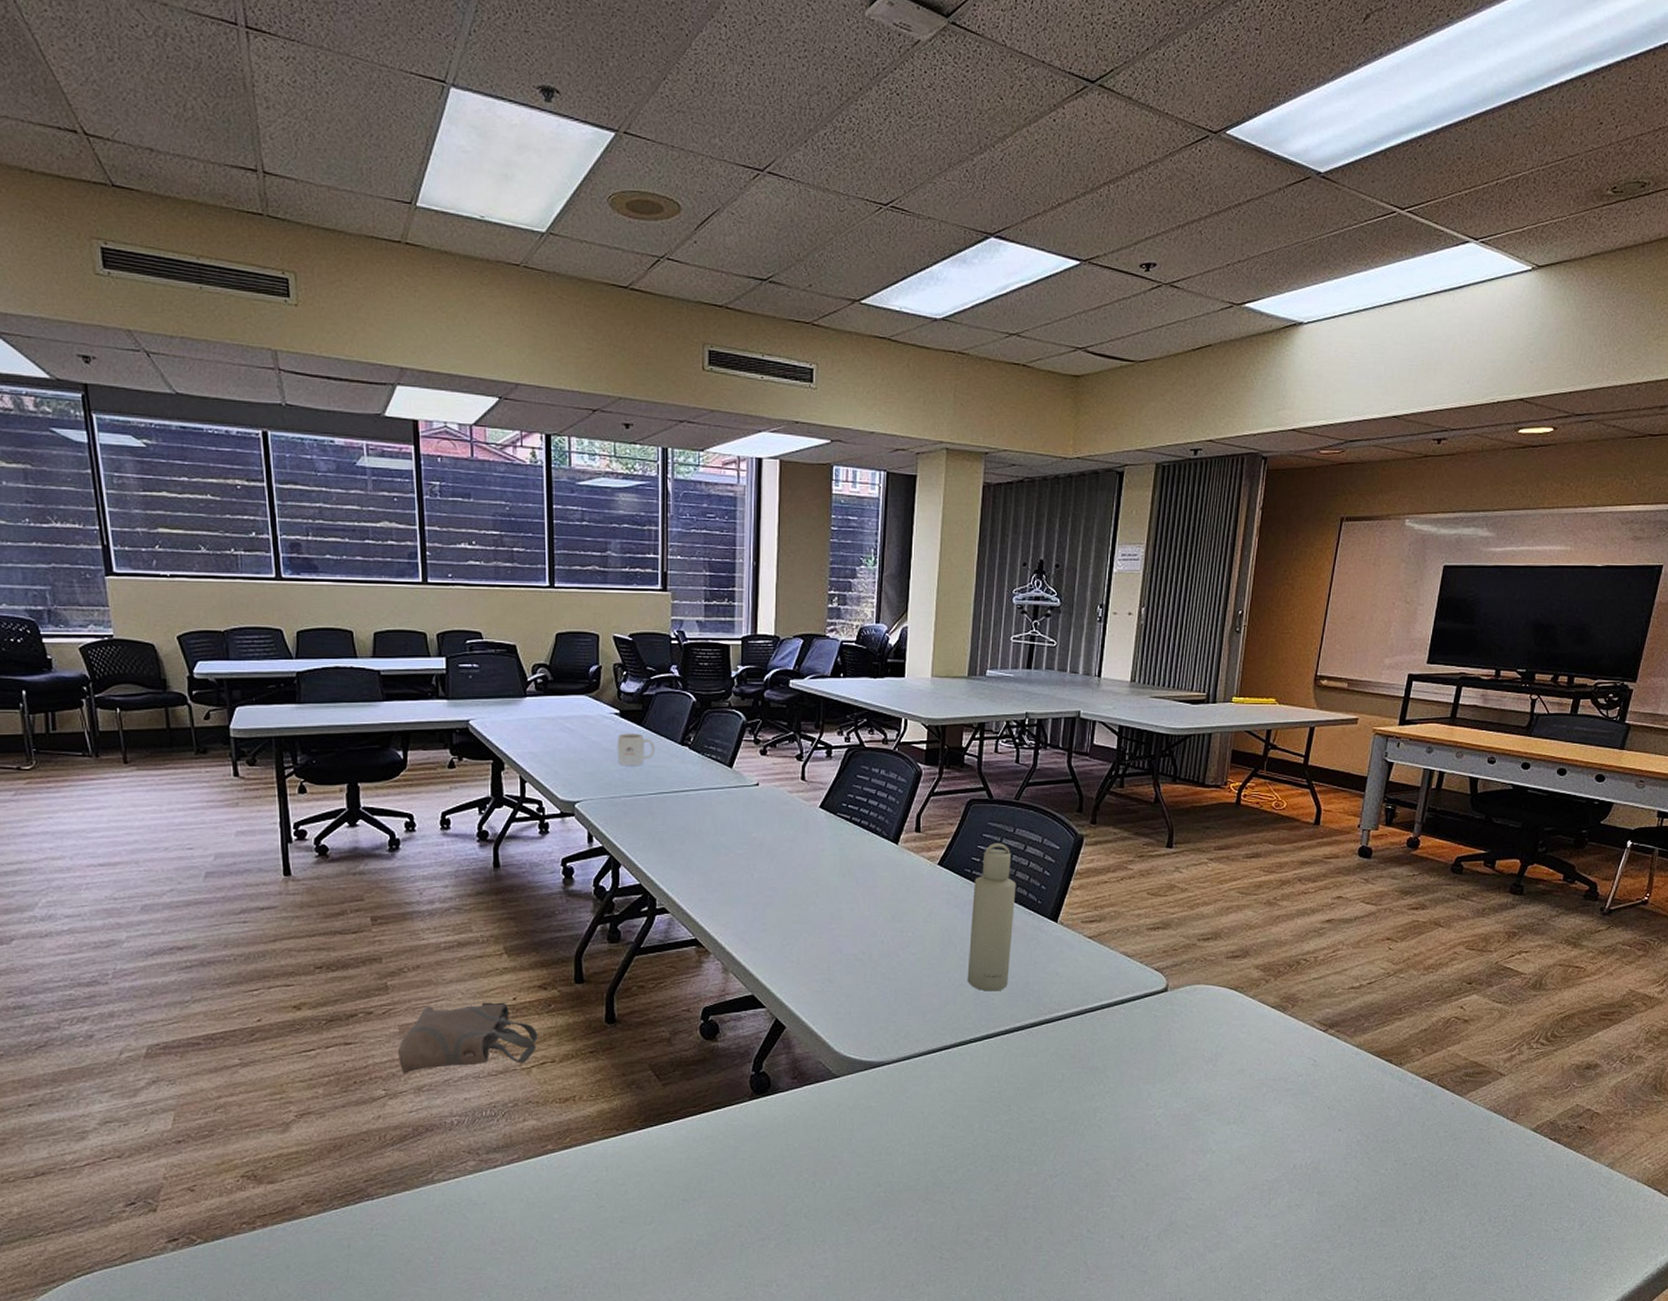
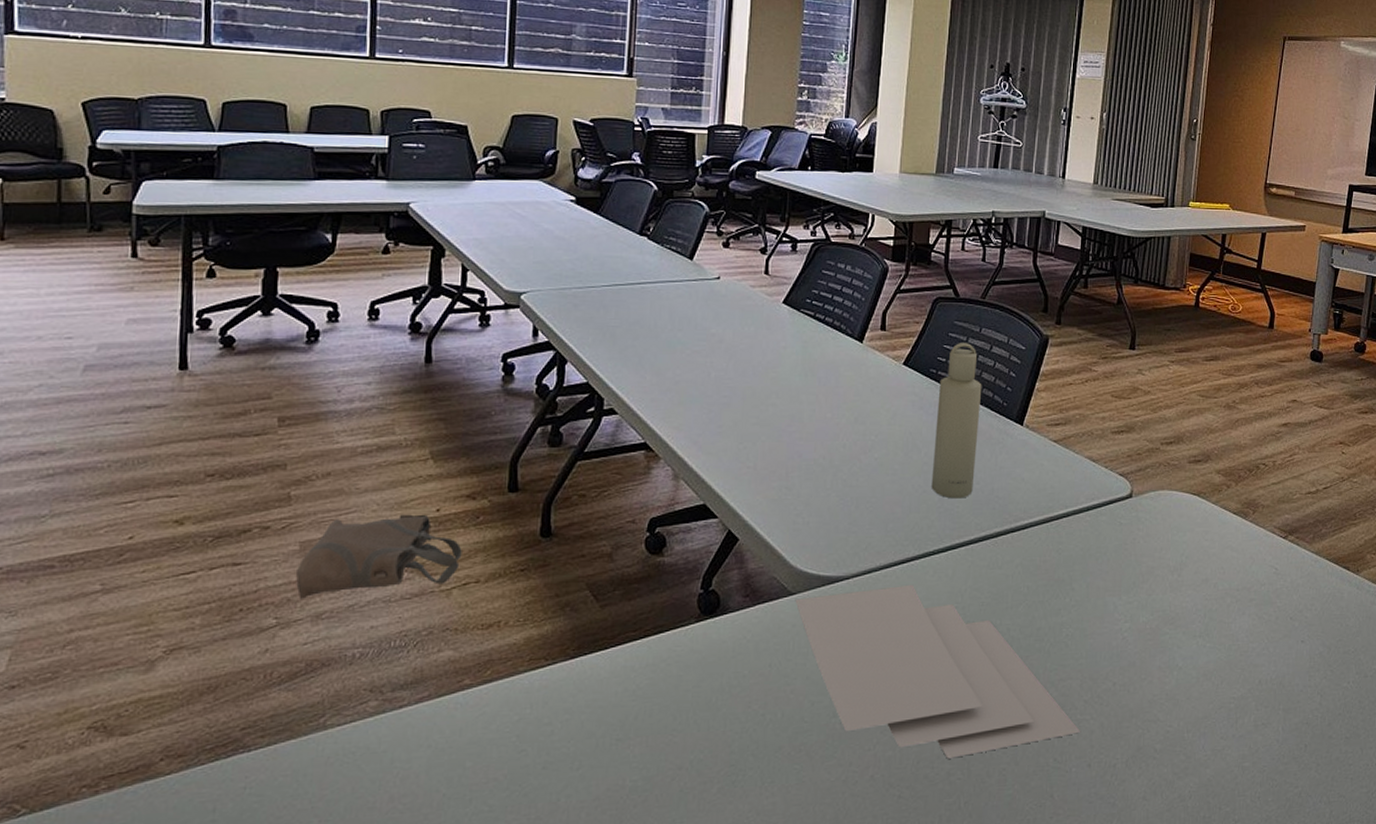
mug: present [617,733,655,766] -> none [570,221,612,256]
papers: none [839,1070,1114,1226] -> present [795,584,1081,759]

